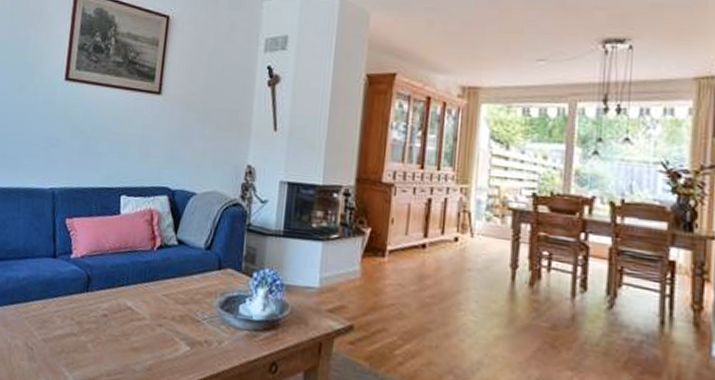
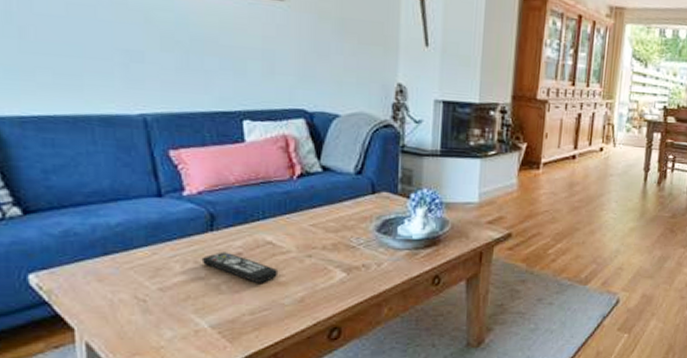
remote control: none [76,311,134,346] -> present [201,251,279,283]

